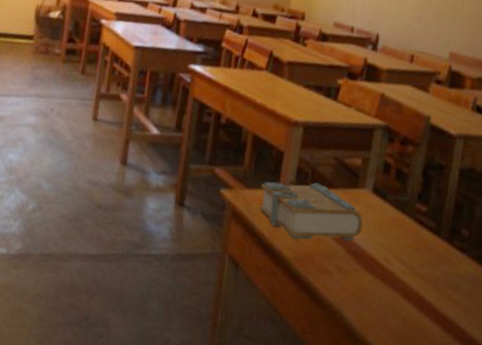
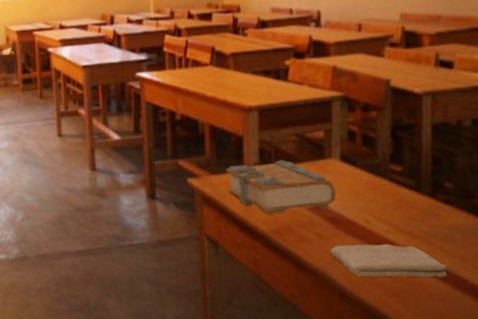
washcloth: none [347,281,451,327] -> present [330,243,447,278]

